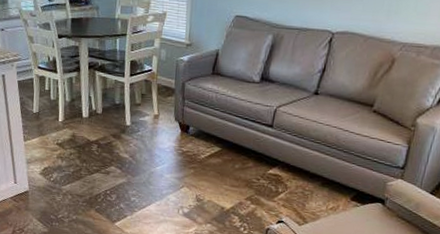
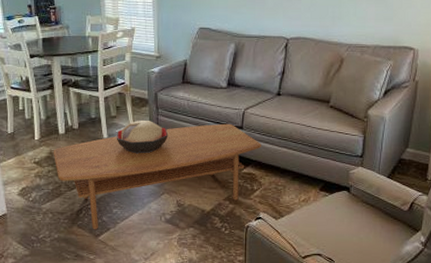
coffee table: none [75,120,292,216] -> present [53,123,261,230]
decorative bowl: none [139,109,193,145] -> present [116,120,169,154]

